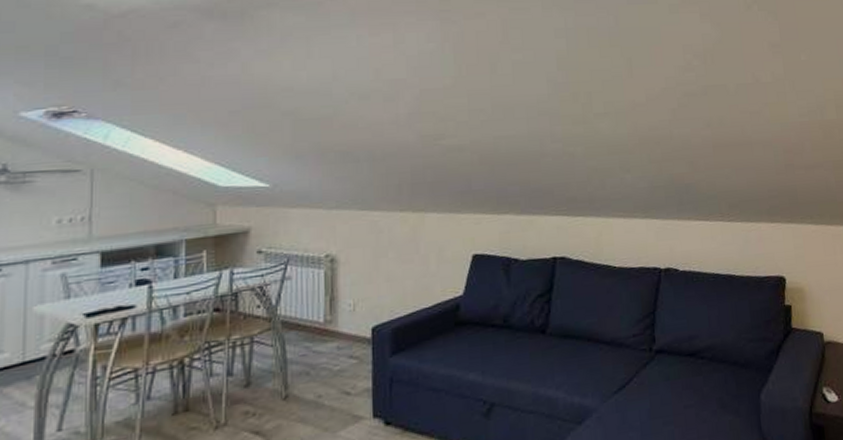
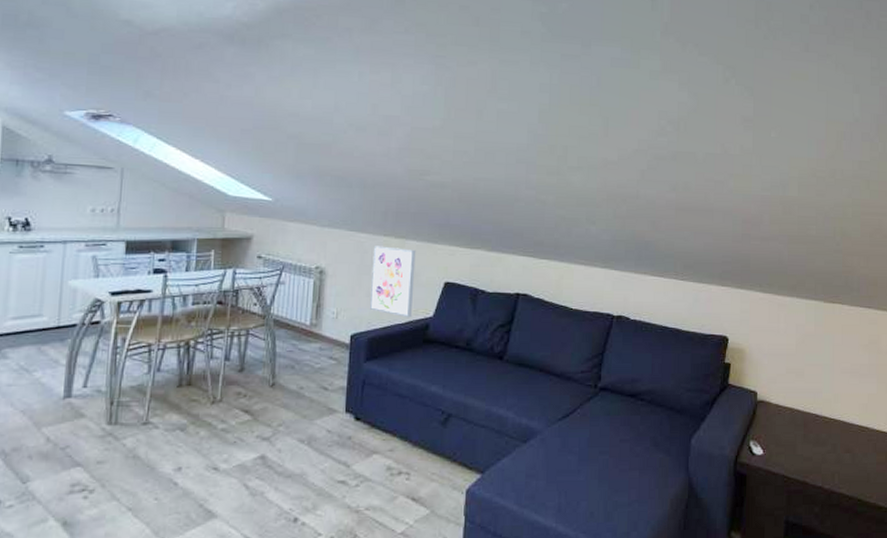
wall art: none [389,222,440,301] -> present [369,246,416,318]

